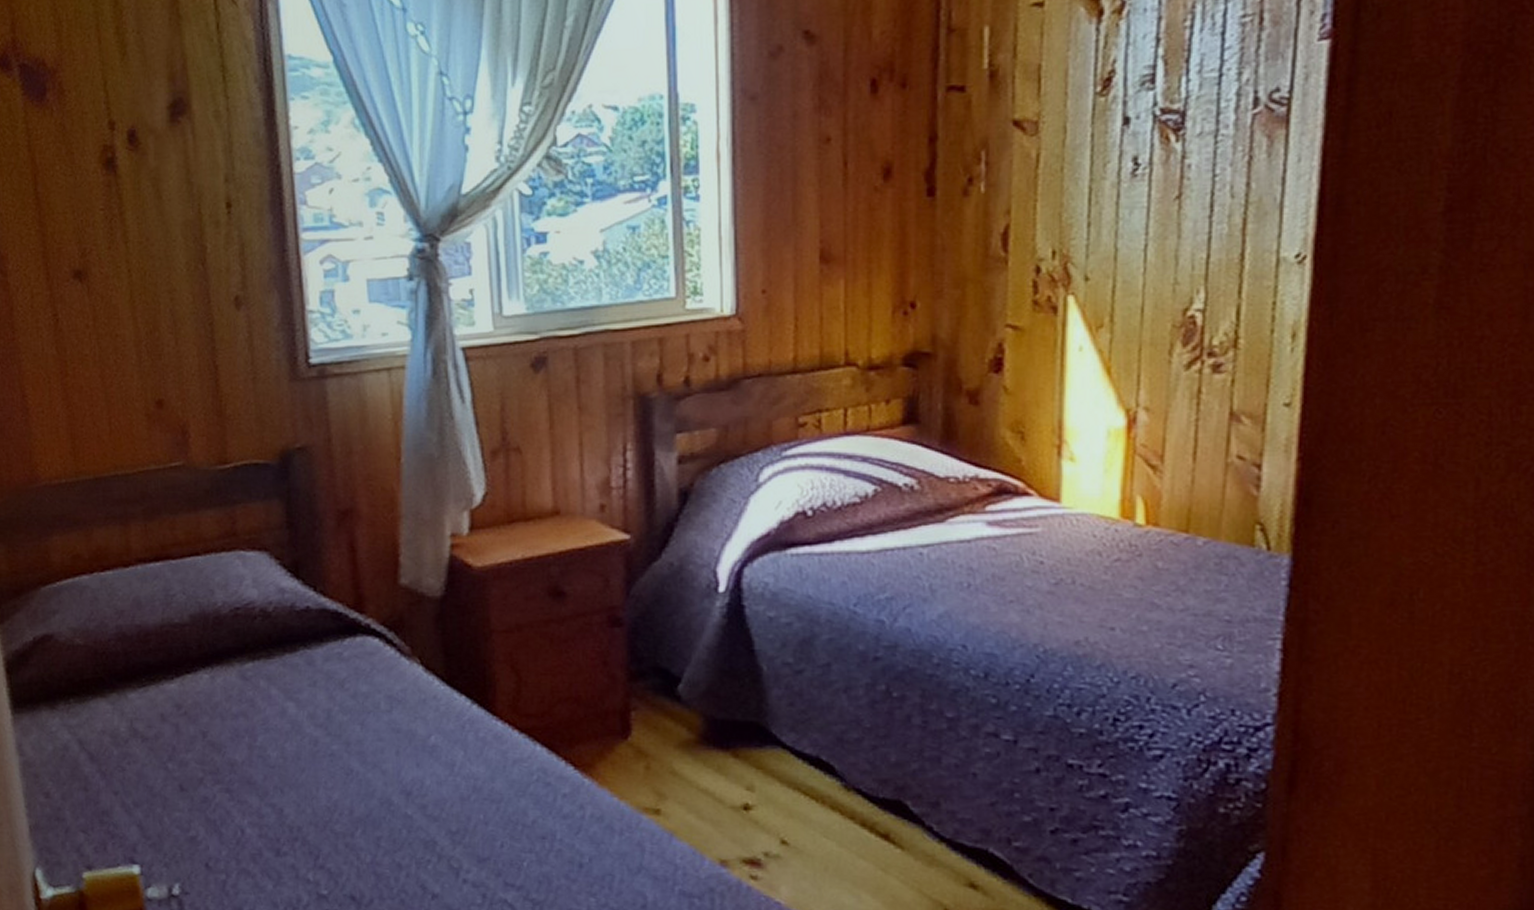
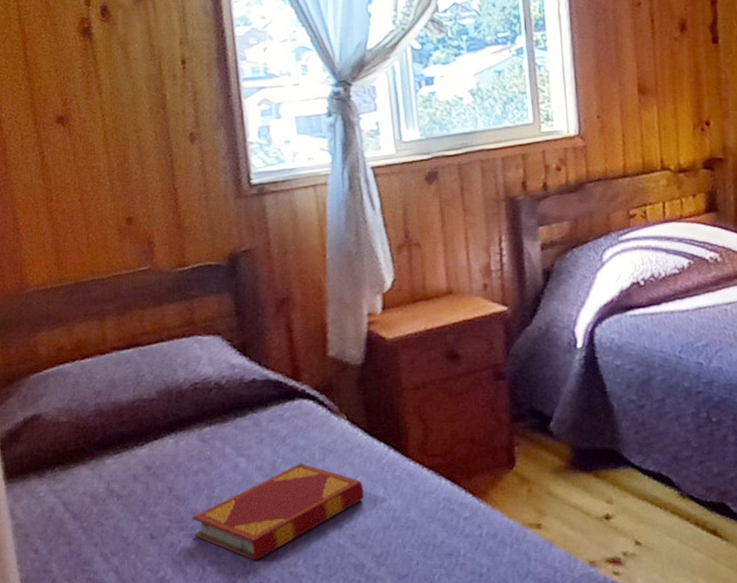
hardback book: none [229,713,438,827] -> present [192,463,364,561]

